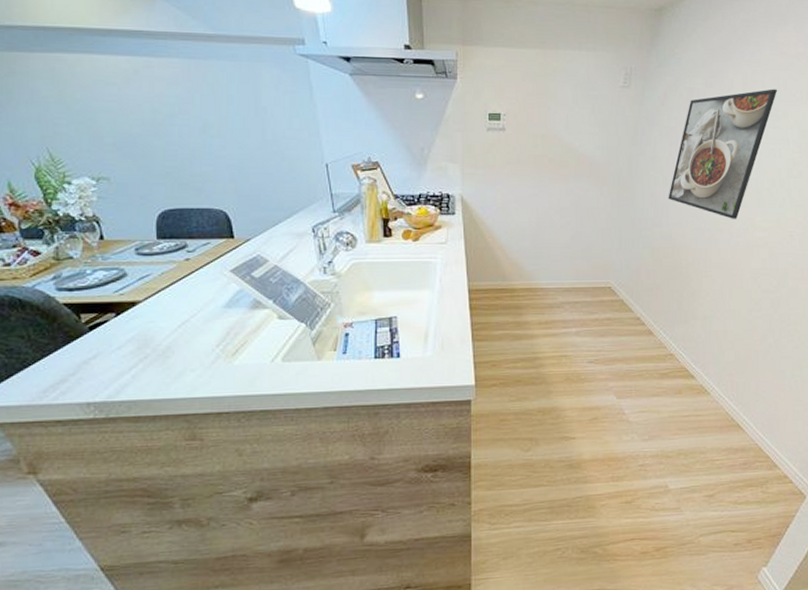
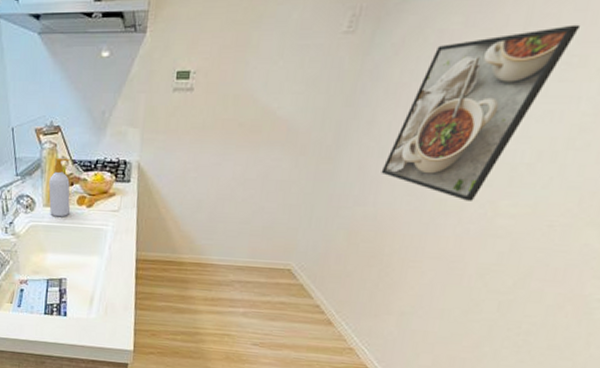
soap bottle: none [371,193,396,253] -> present [49,157,71,217]

